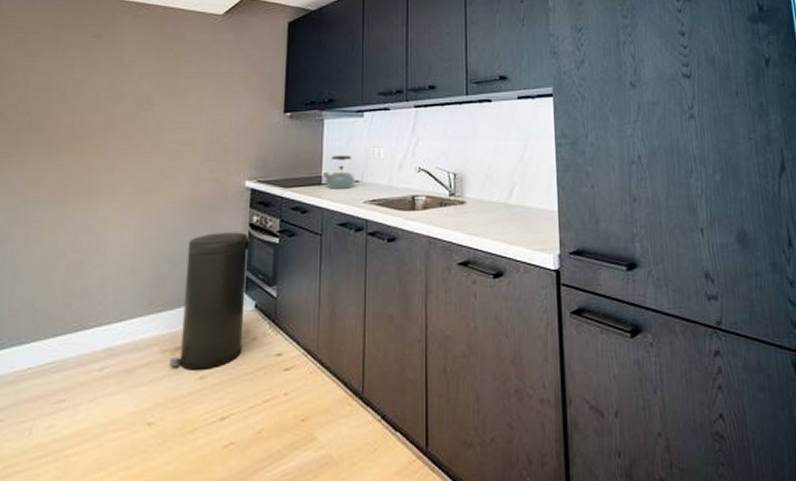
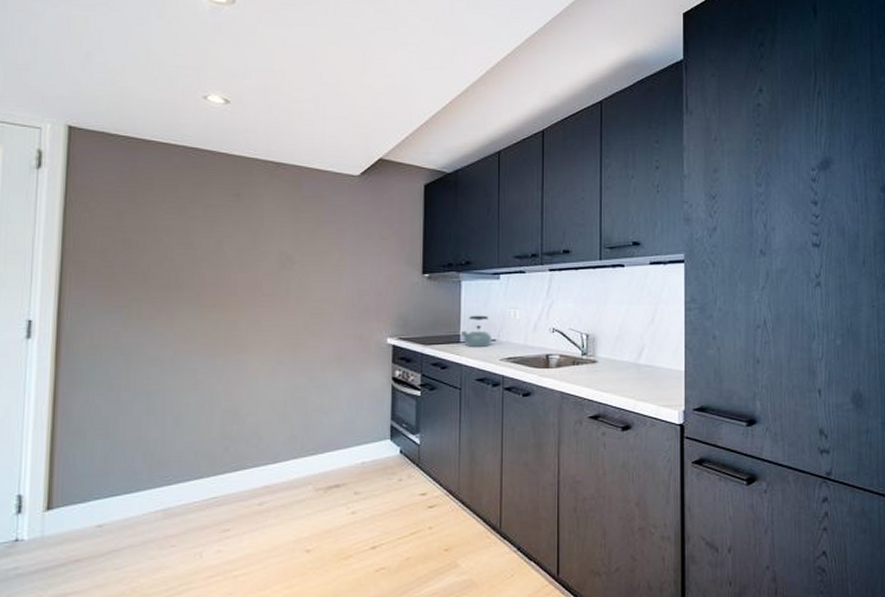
pedal bin: present [169,232,251,371] -> none [322,385,394,506]

